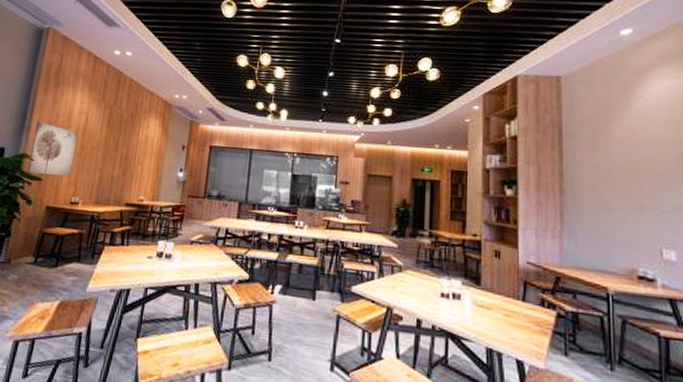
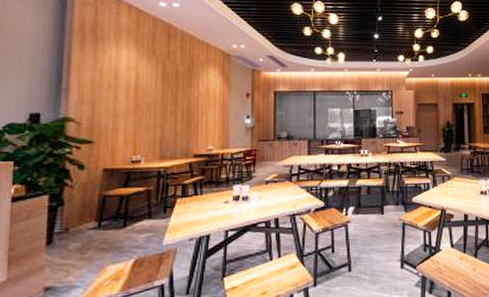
wall art: present [27,122,78,176] -> none [73,82,129,138]

